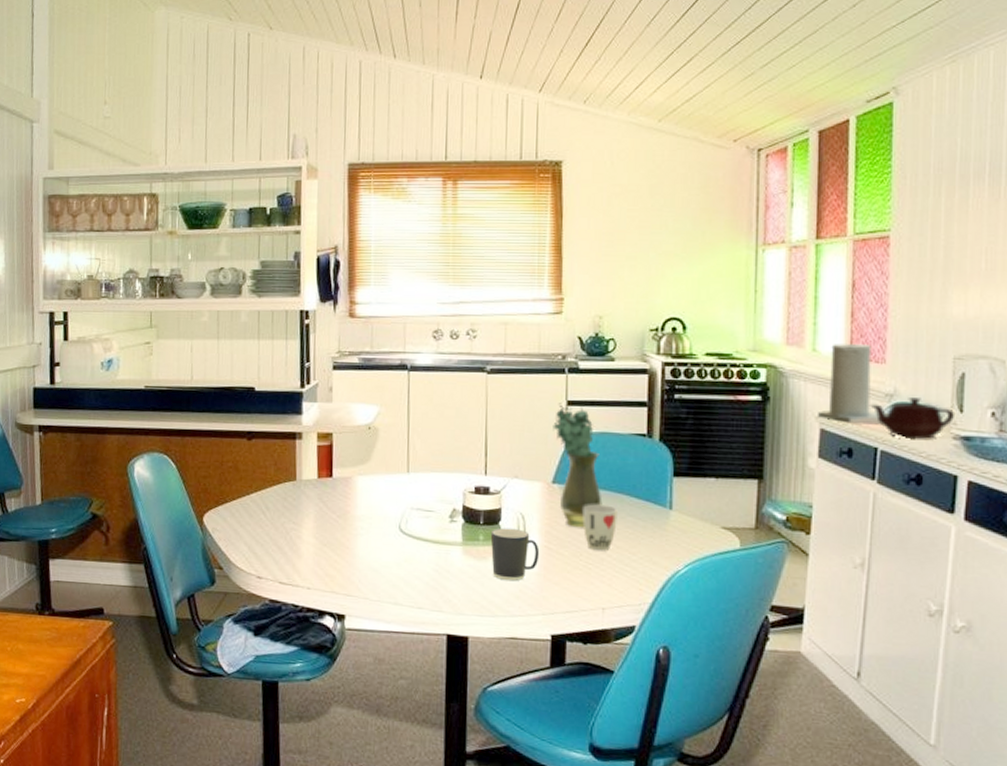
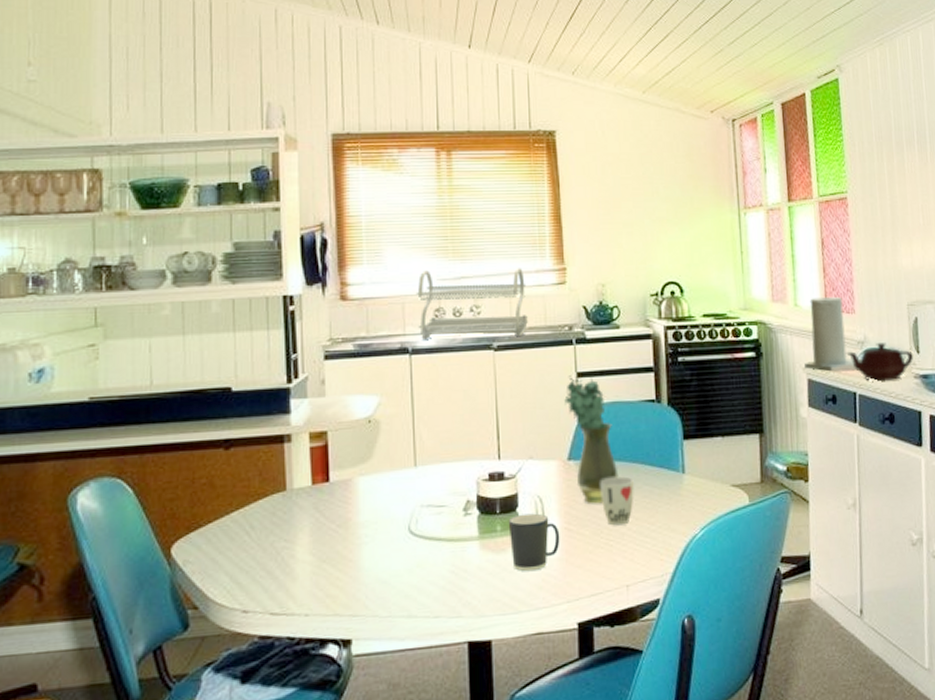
dish rack: none [416,294,523,363] -> present [416,268,528,339]

